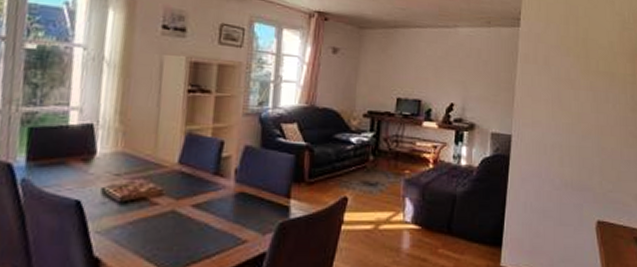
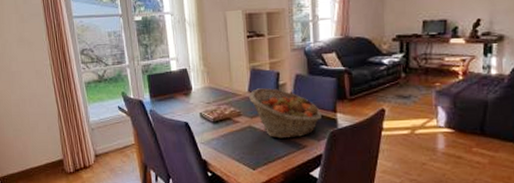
fruit basket: none [178,160,271,230] -> present [249,88,322,139]

